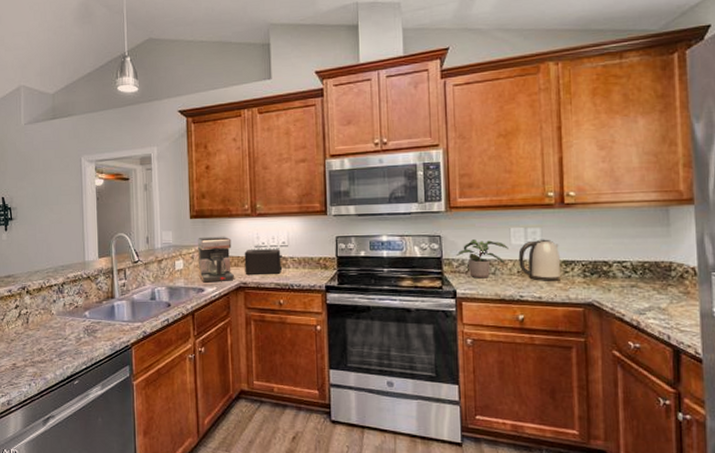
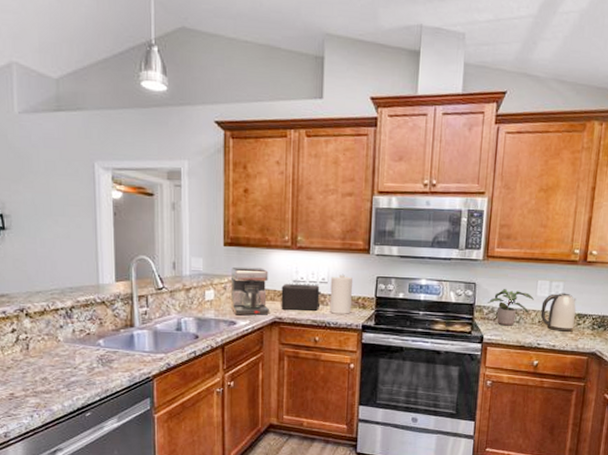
paper towel holder: none [290,237,313,277] -> present [329,275,352,315]

